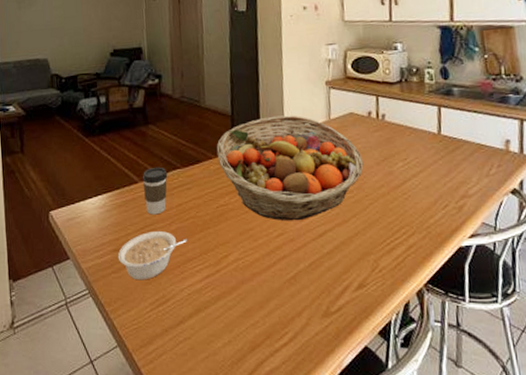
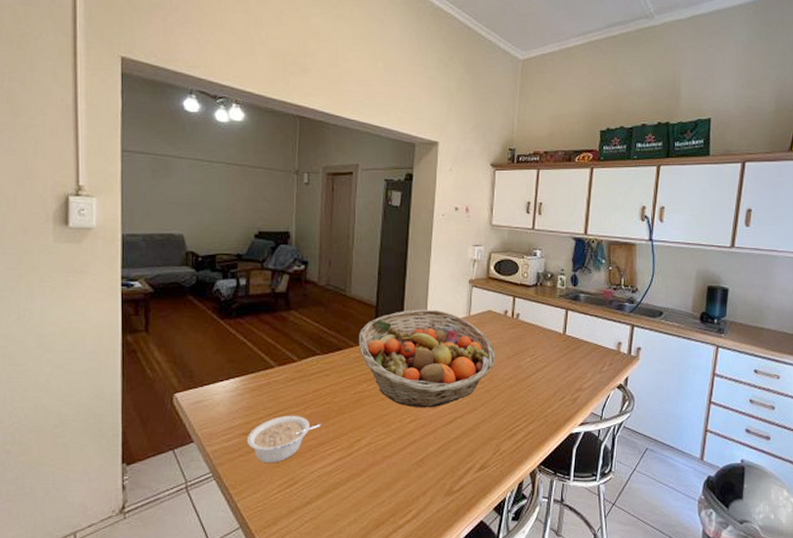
coffee cup: present [142,167,168,215] -> none [279,352,307,400]

